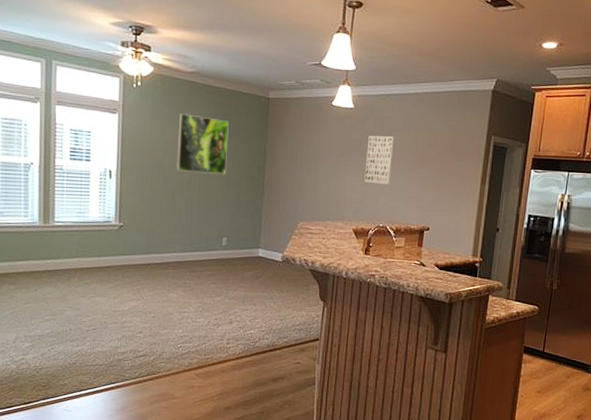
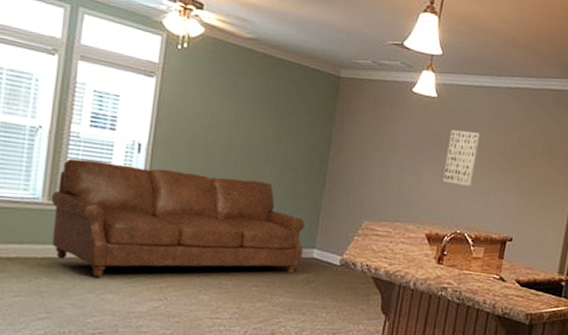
sofa: none [46,187,251,284] -> present [51,158,306,277]
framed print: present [177,114,229,174] -> none [222,85,290,159]

